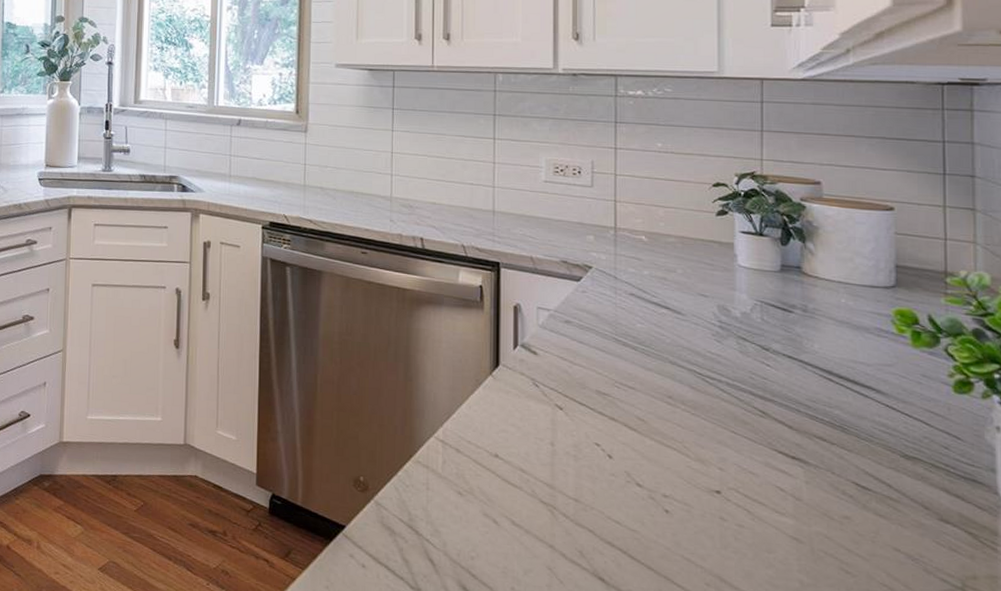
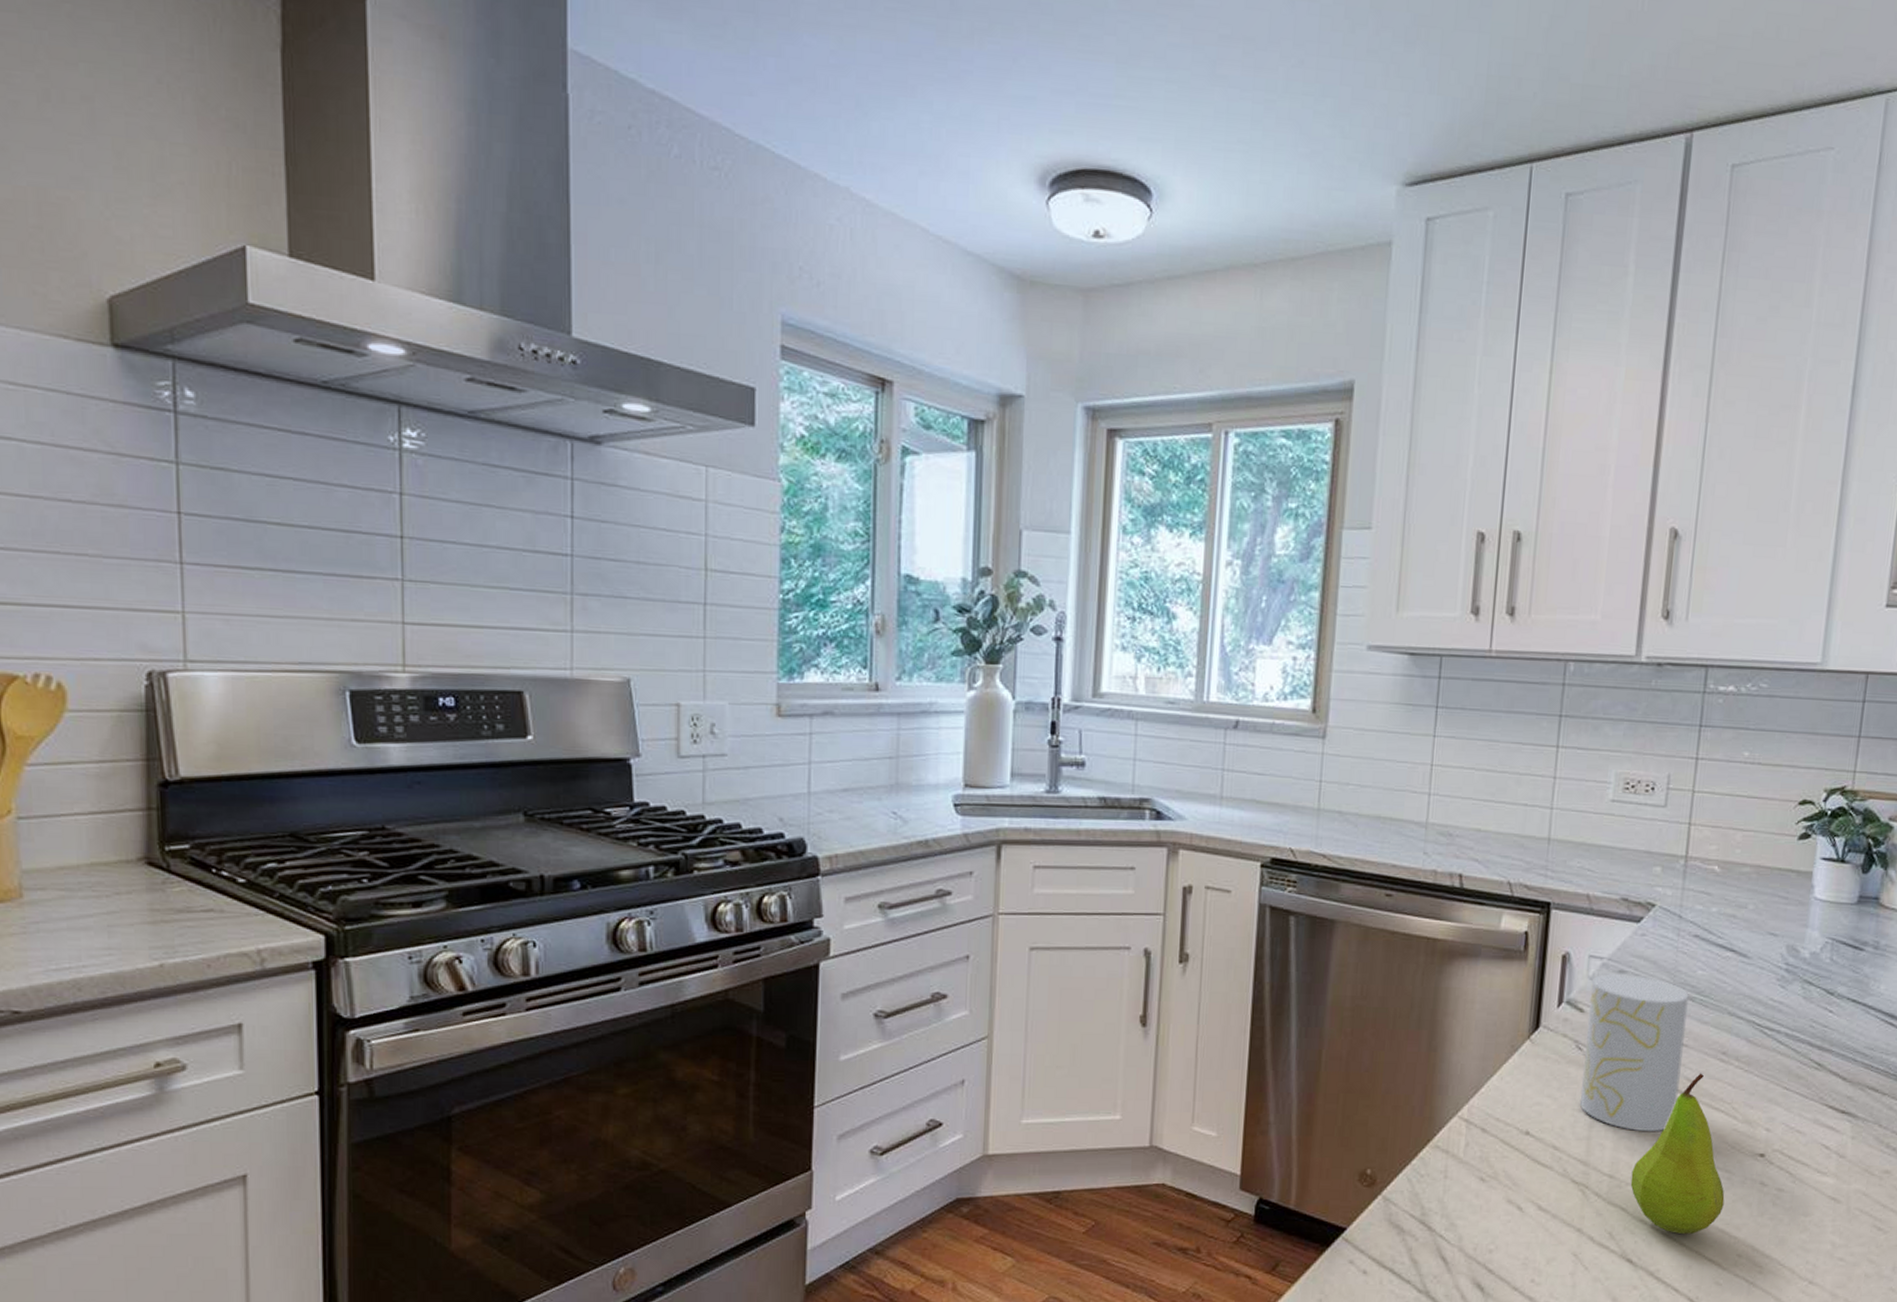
cup: none [541,323,631,464] -> present [1579,974,1689,1132]
fruit: none [595,413,686,560] -> present [1630,1073,1725,1234]

